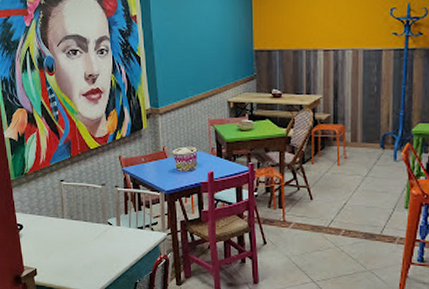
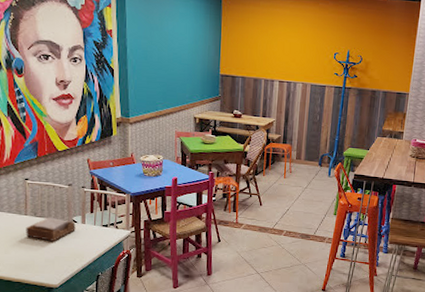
napkin holder: none [63,219,111,246] -> present [26,217,76,241]

